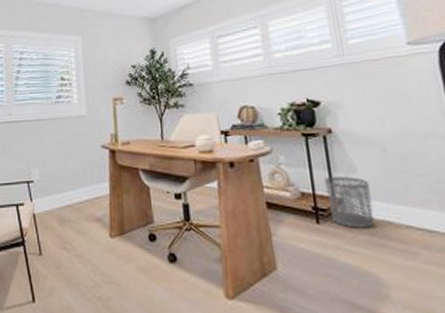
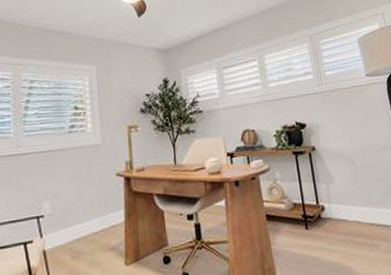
waste bin: present [324,176,374,228] -> none [310,186,348,230]

